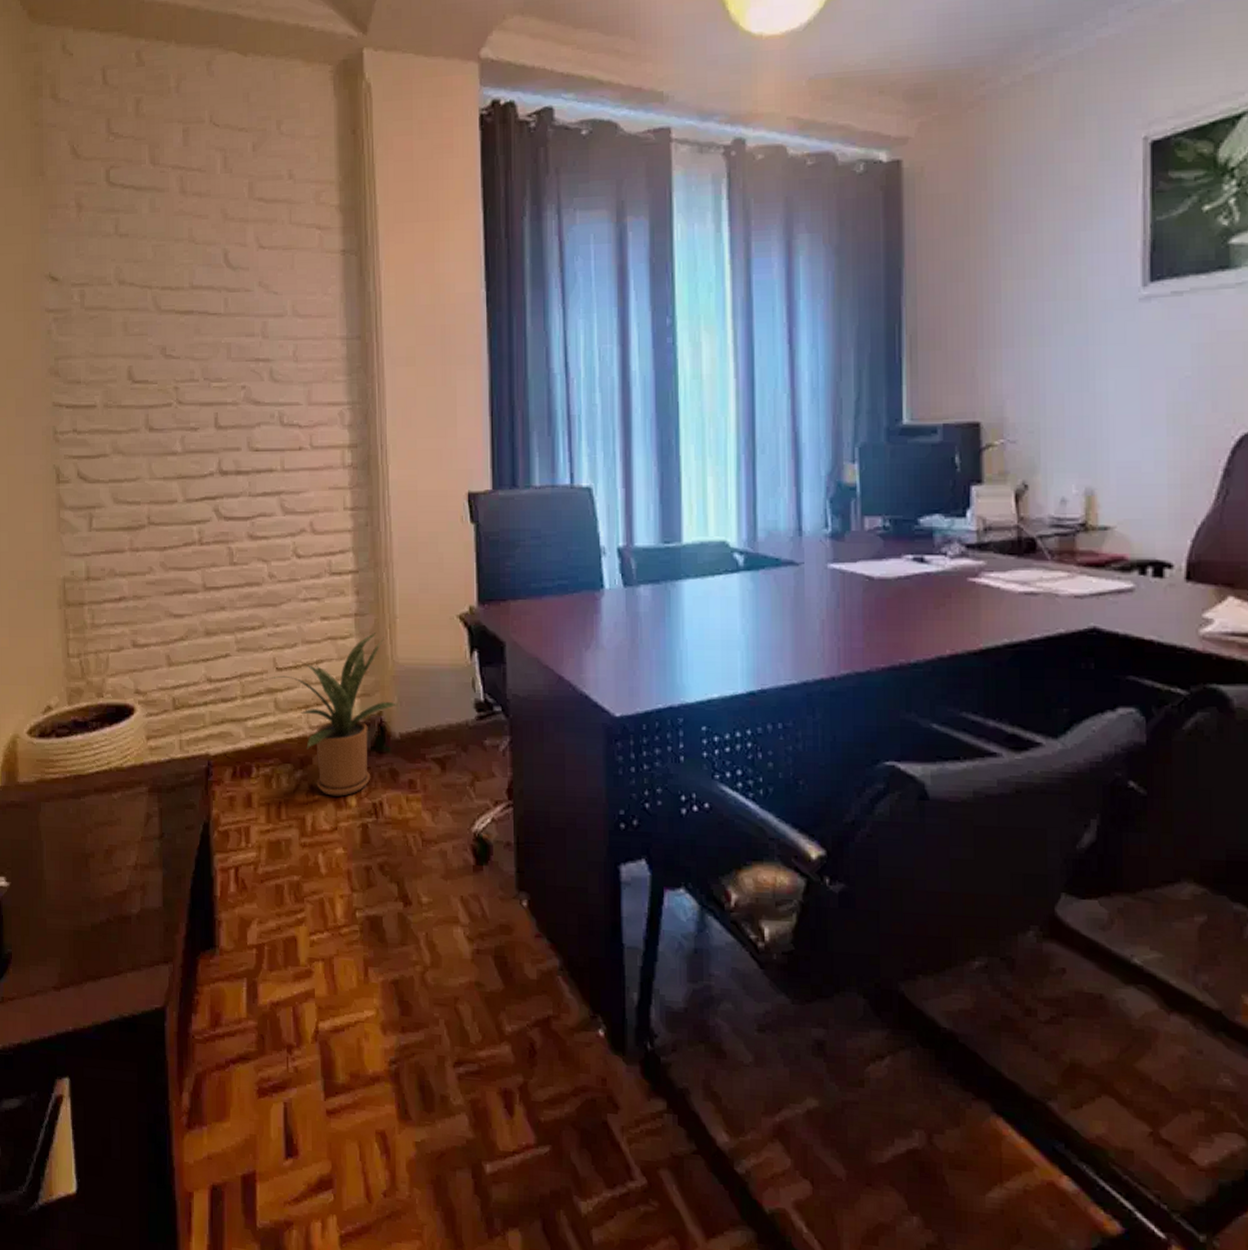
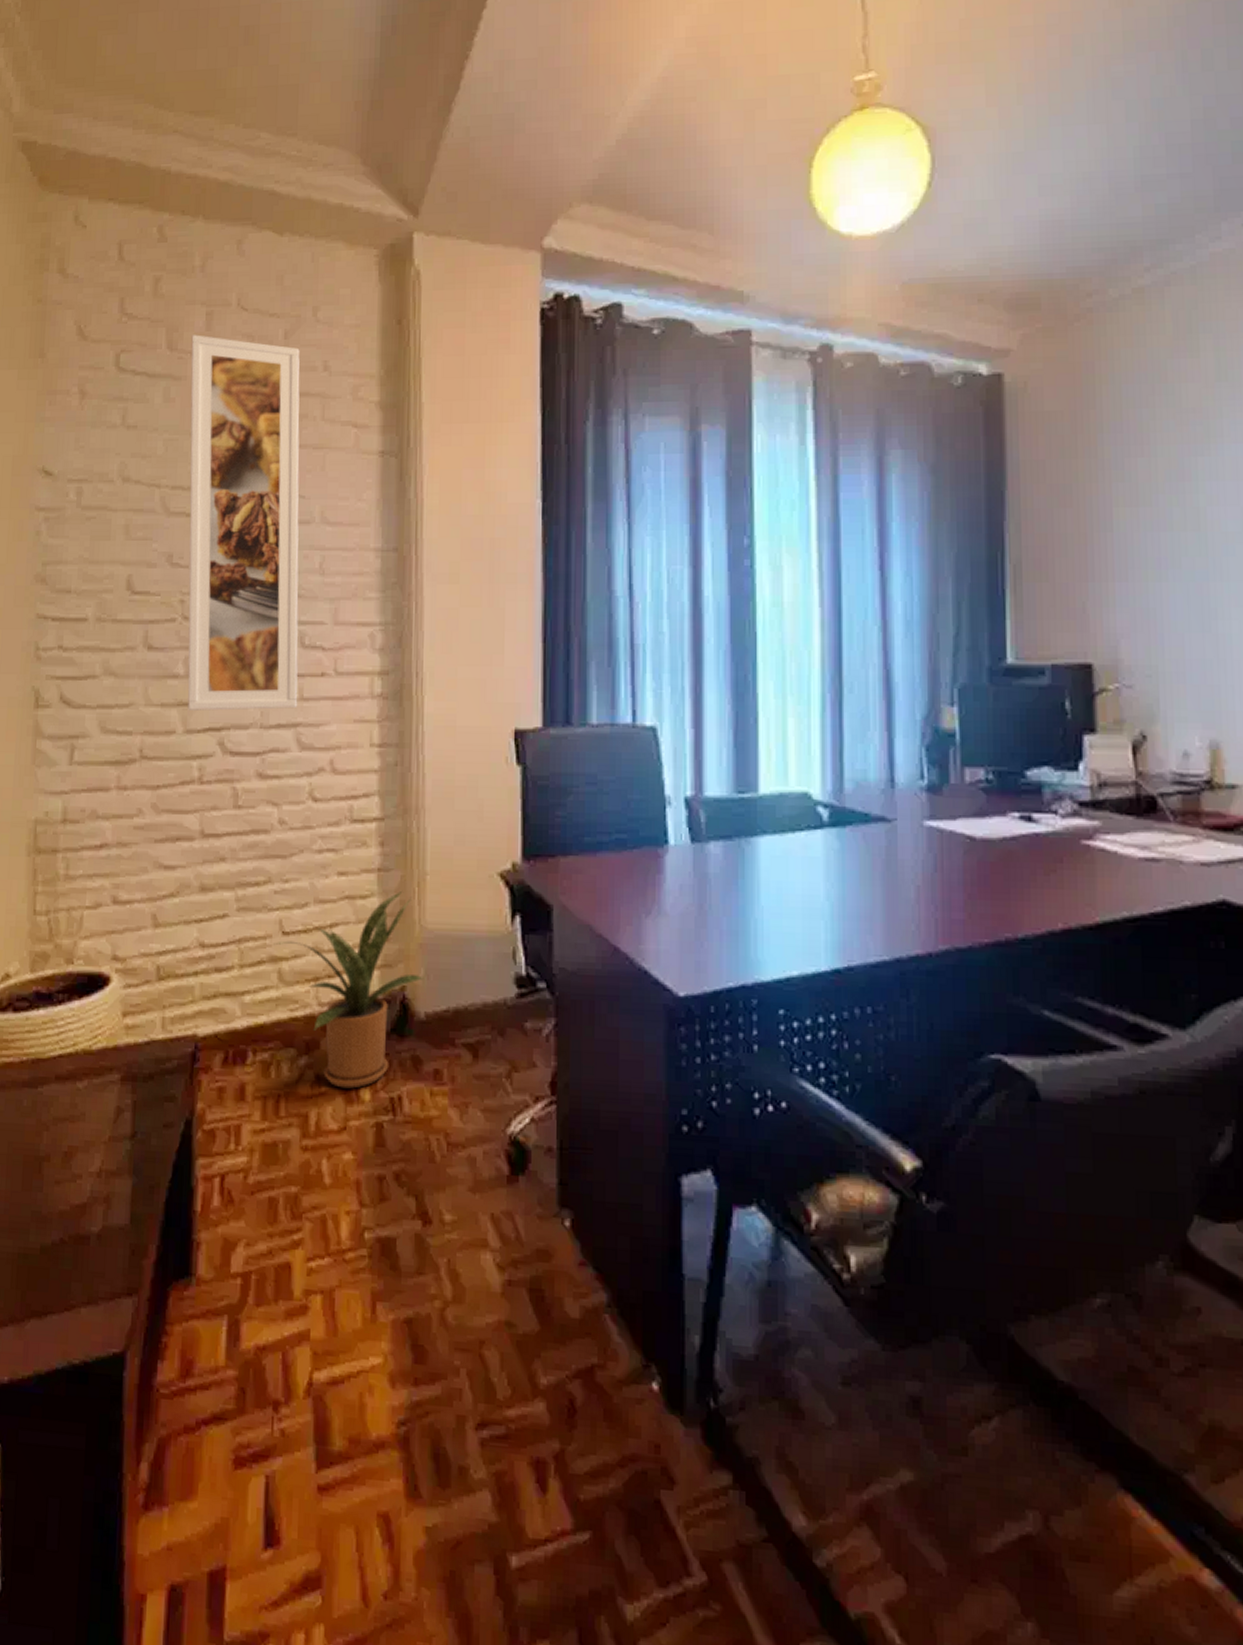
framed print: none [171,150,280,482] -> present [187,334,300,711]

